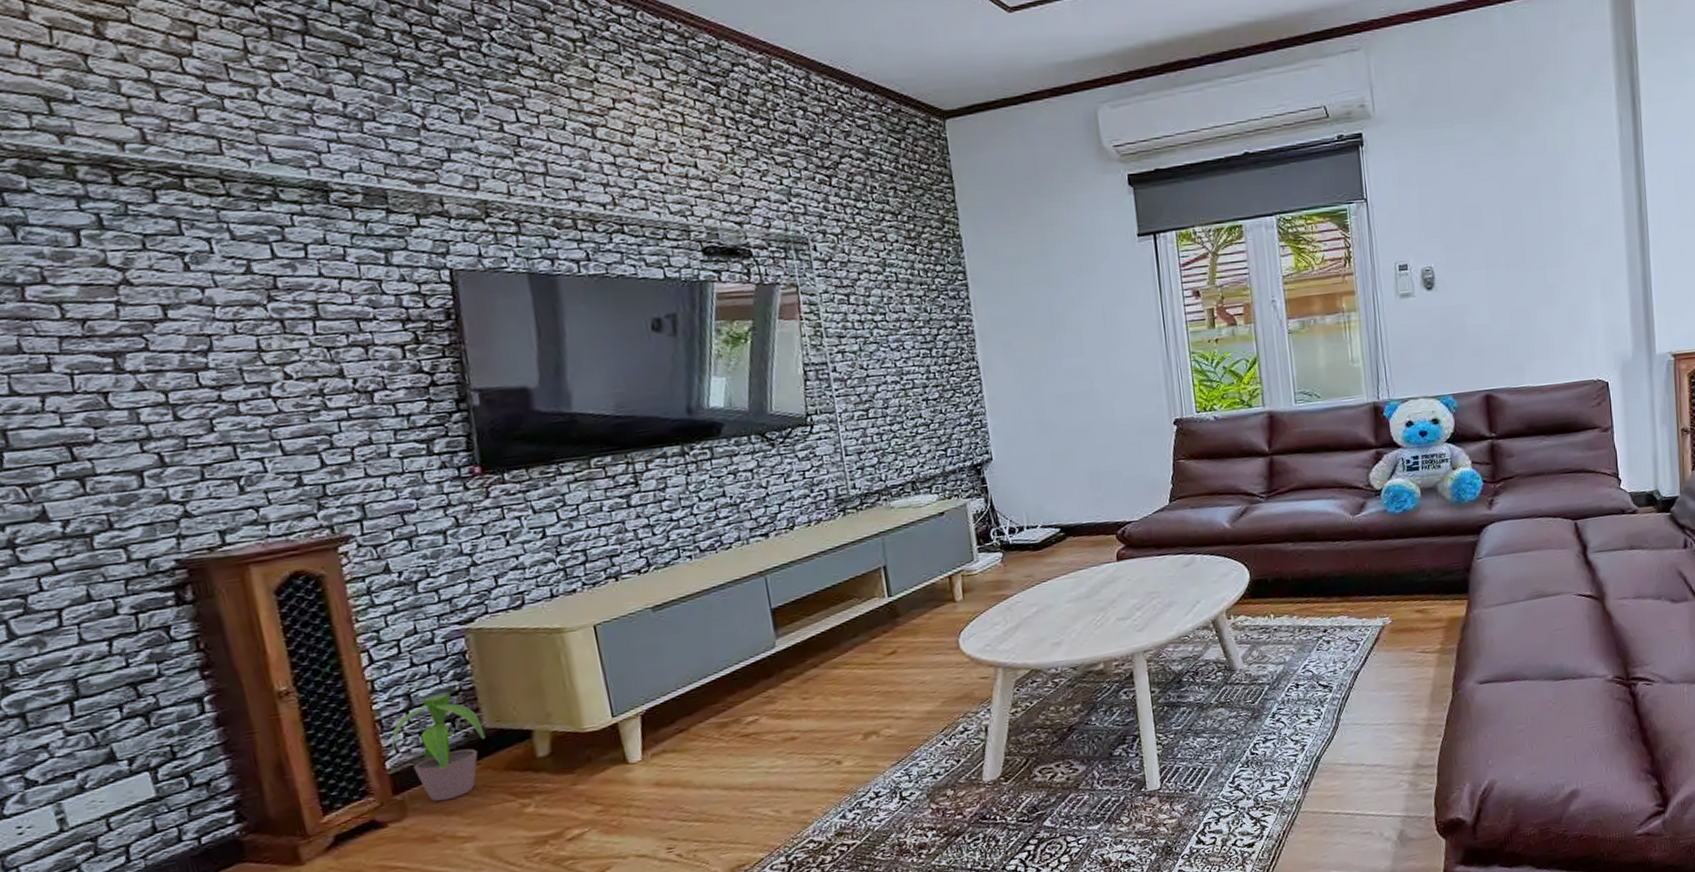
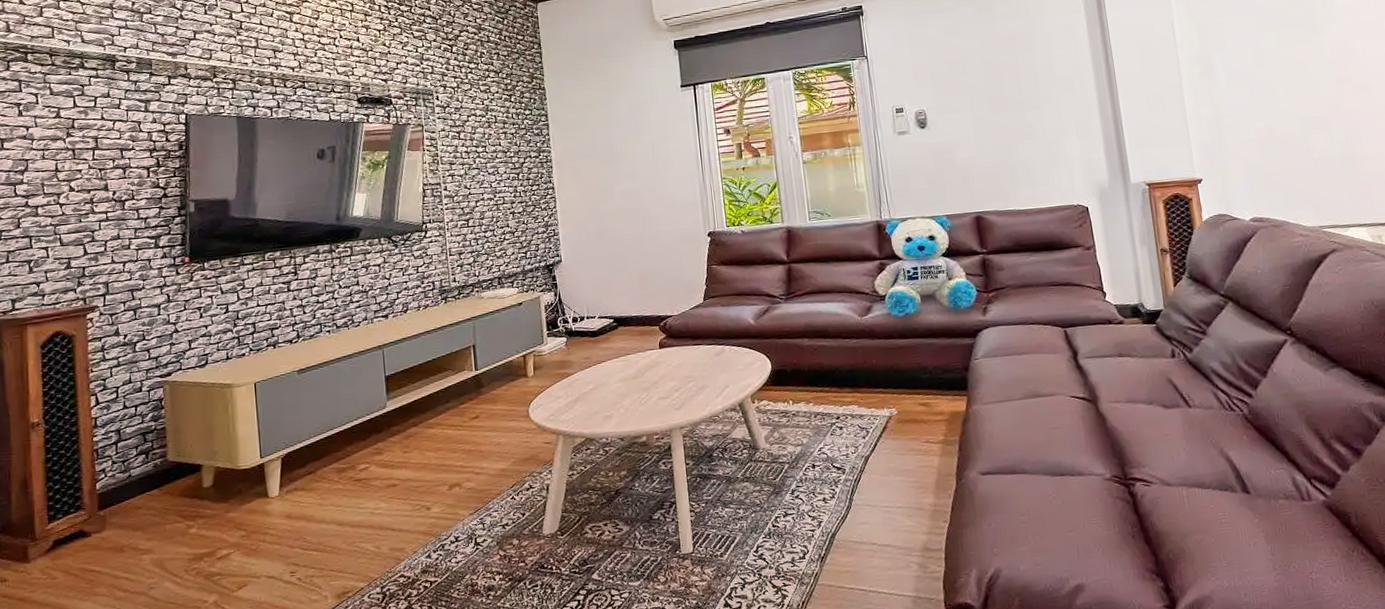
potted plant: present [390,692,486,802] -> none [100,430,168,519]

